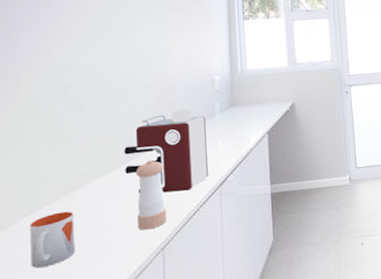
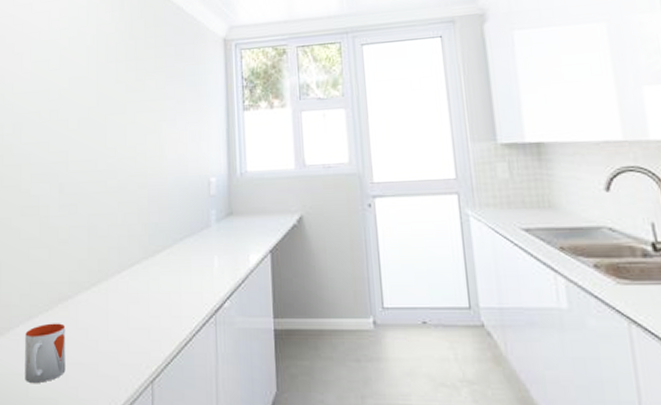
coffee maker: present [124,108,208,193] -> none [115,214,202,316]
pepper shaker: present [135,160,167,231] -> none [126,273,157,356]

